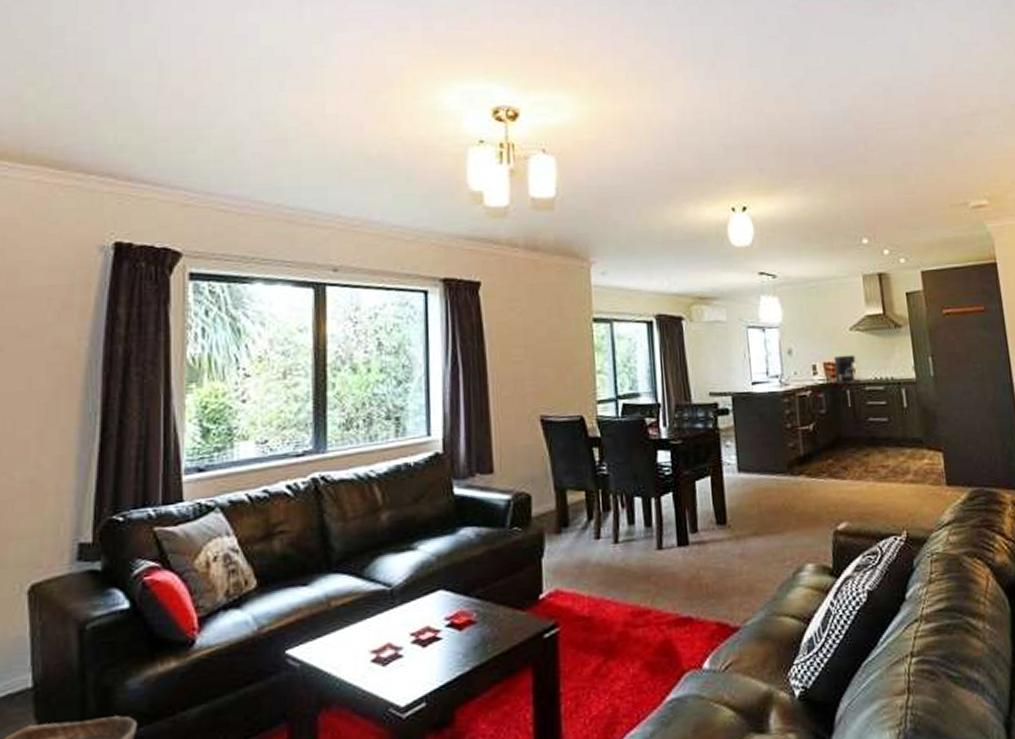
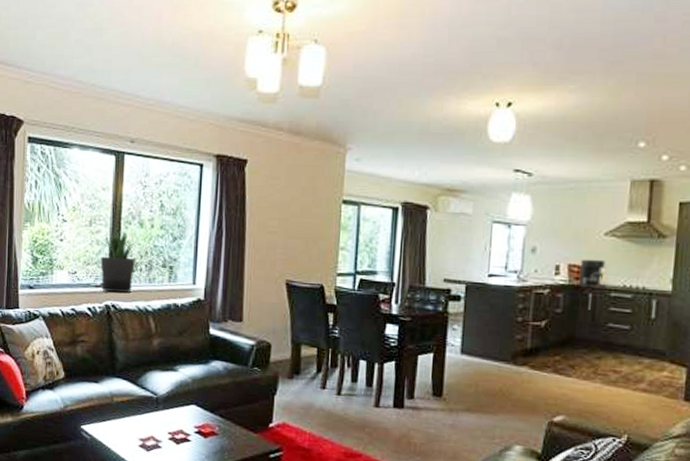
planter: none [301,378,349,461] -> present [100,227,135,293]

